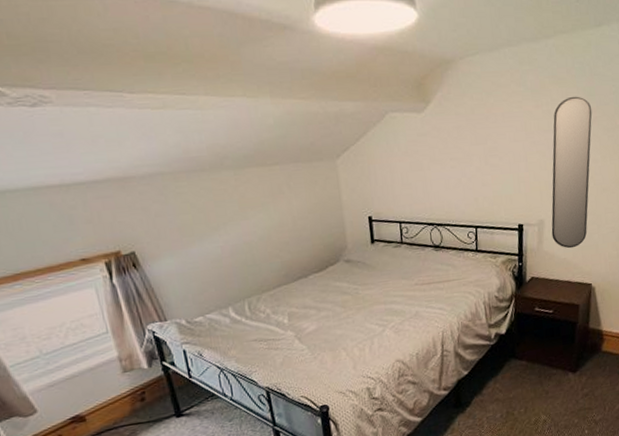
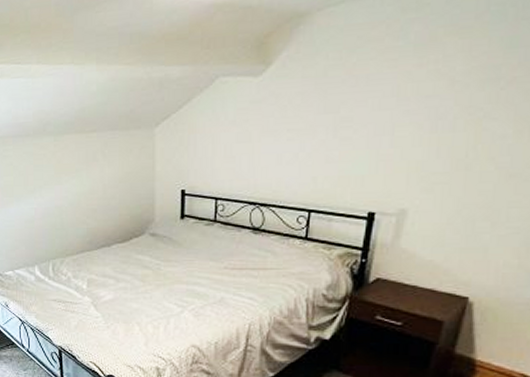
home mirror: present [551,96,592,249] -> none [415,49,510,249]

